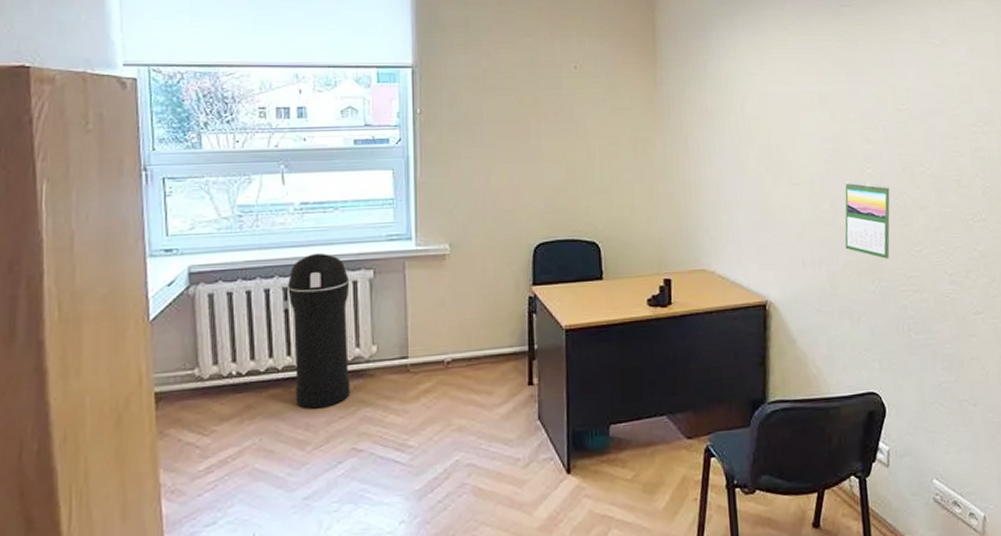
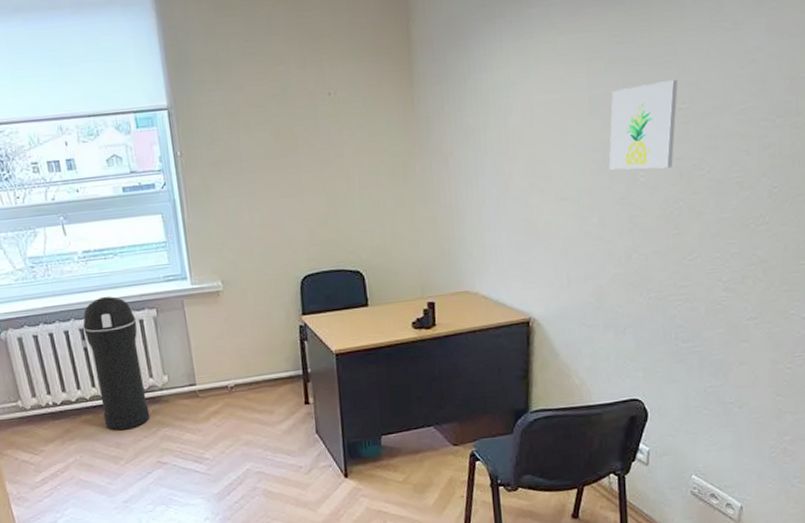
wall art: none [838,83,897,162] -> present [608,79,678,170]
calendar: present [845,181,890,259] -> none [613,191,664,270]

